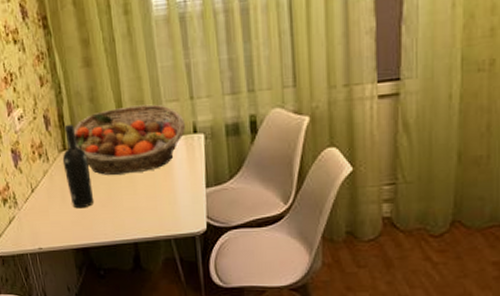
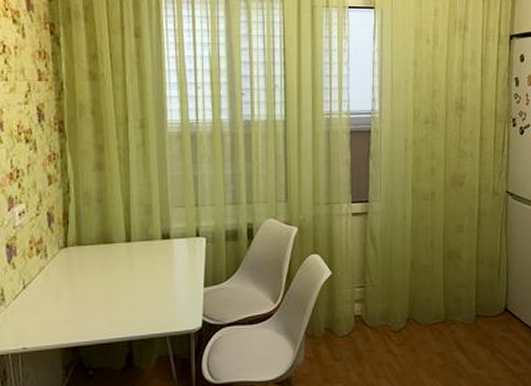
wine bottle: present [62,123,94,209] -> none [62,222,91,306]
fruit basket: present [73,104,185,175] -> none [77,208,189,273]

